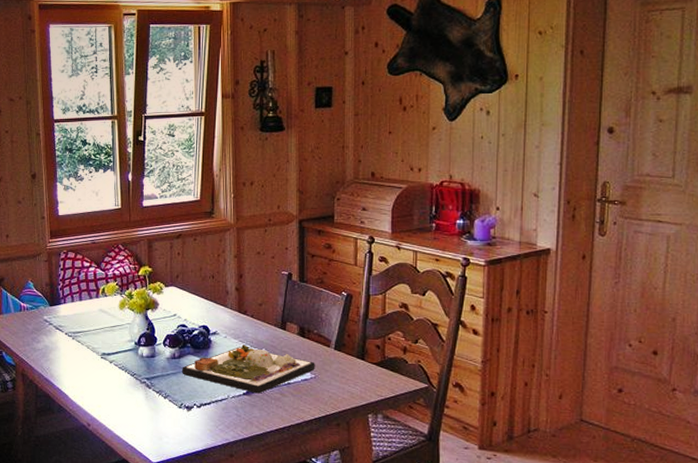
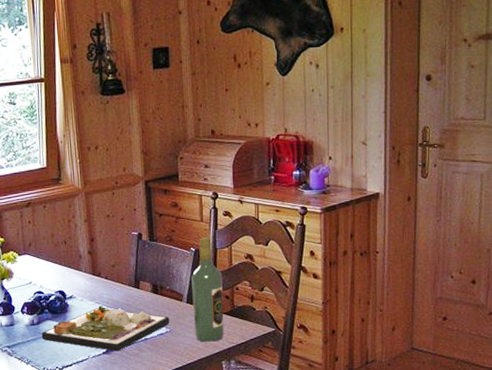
wine bottle: none [340,282,374,393] -> present [191,237,224,342]

